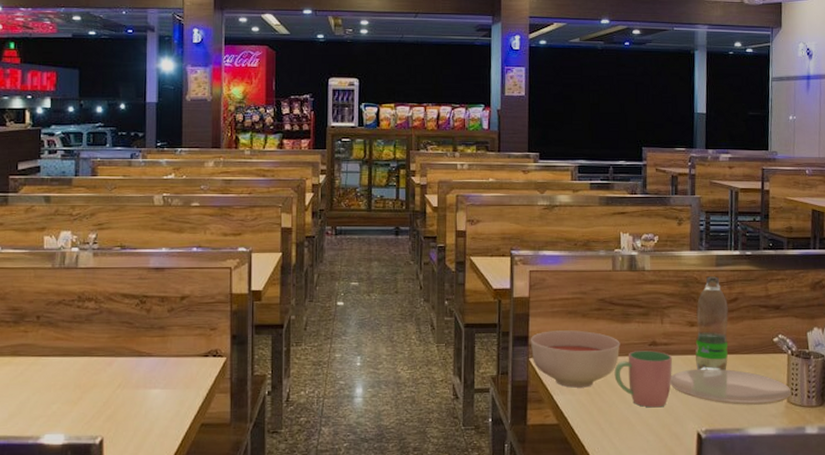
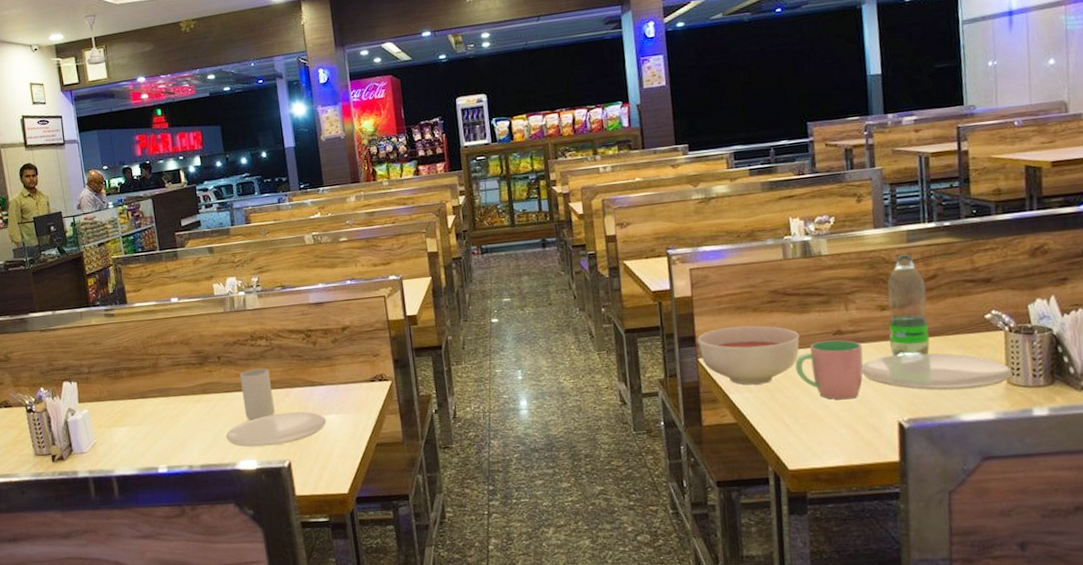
plate: none [32,383,150,421] -> present [225,412,327,448]
cup: none [58,332,94,390] -> present [240,368,275,420]

